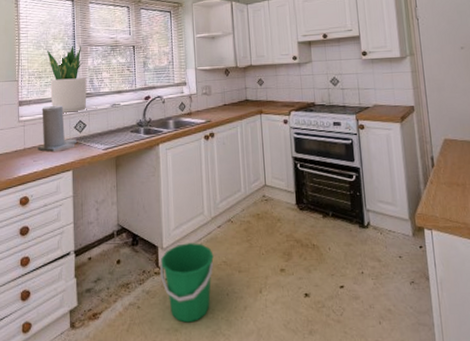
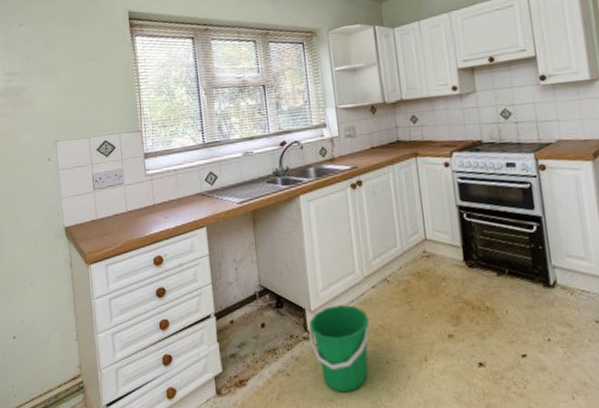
paper towel: present [38,105,78,153] -> none [168,155,210,208]
planter: present [47,46,87,113] -> none [170,89,217,164]

